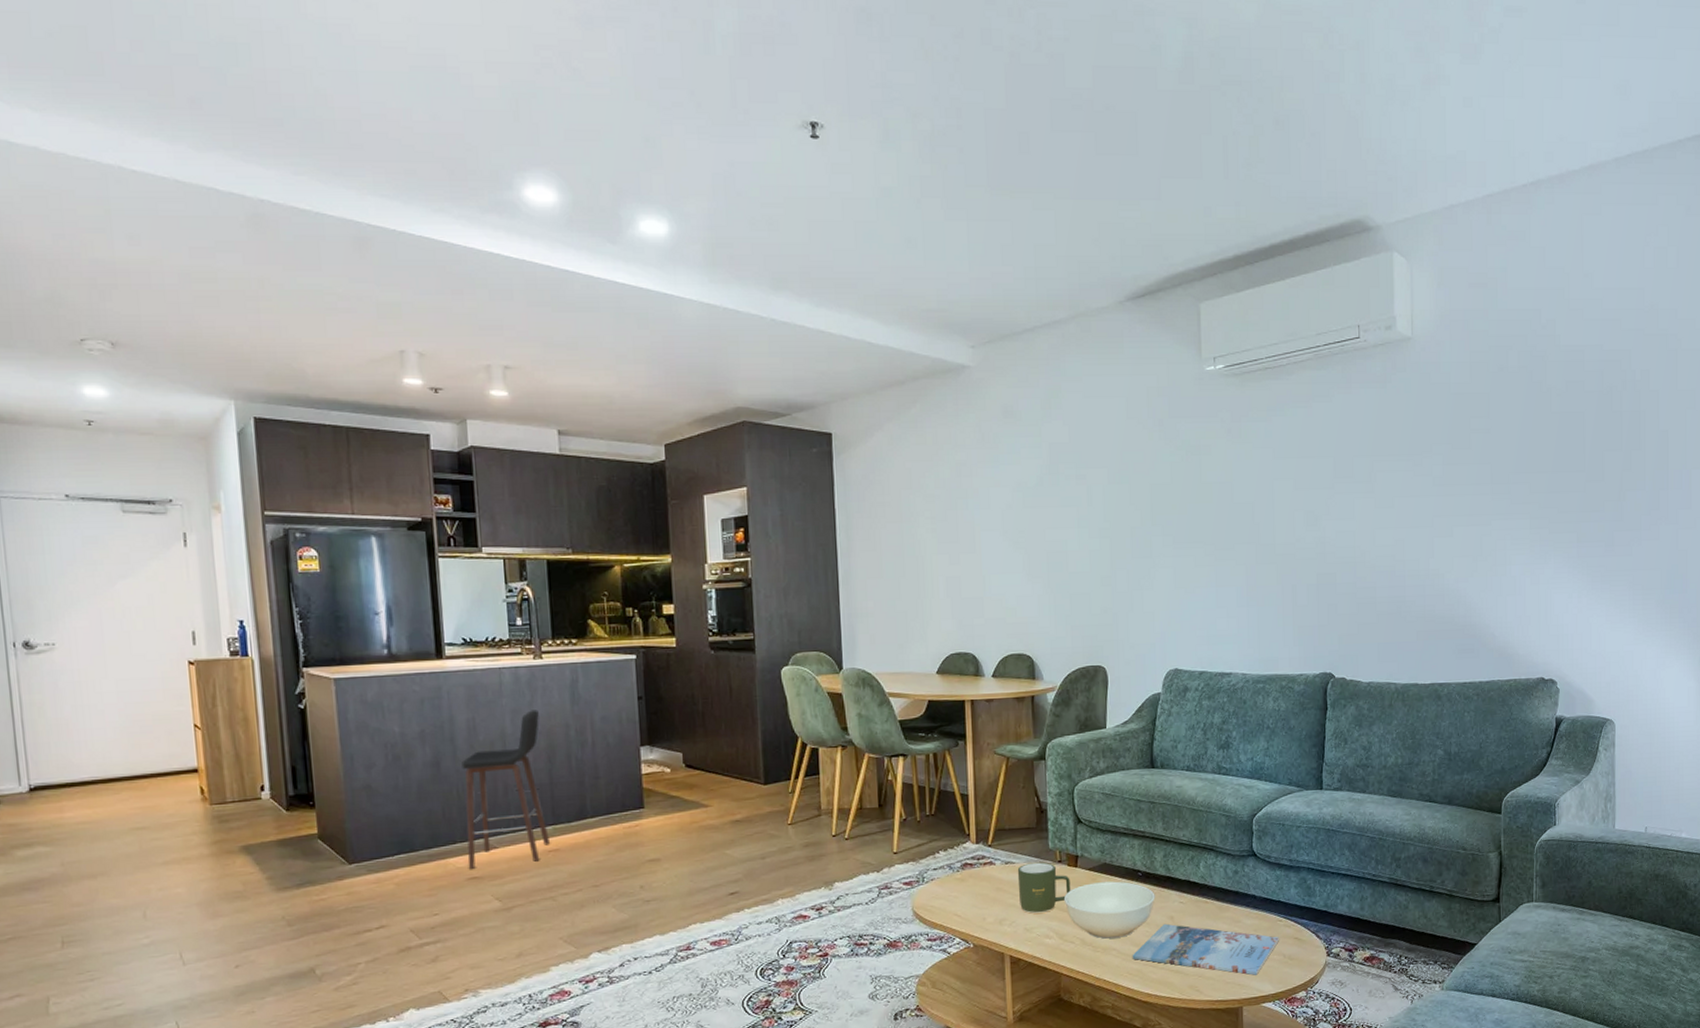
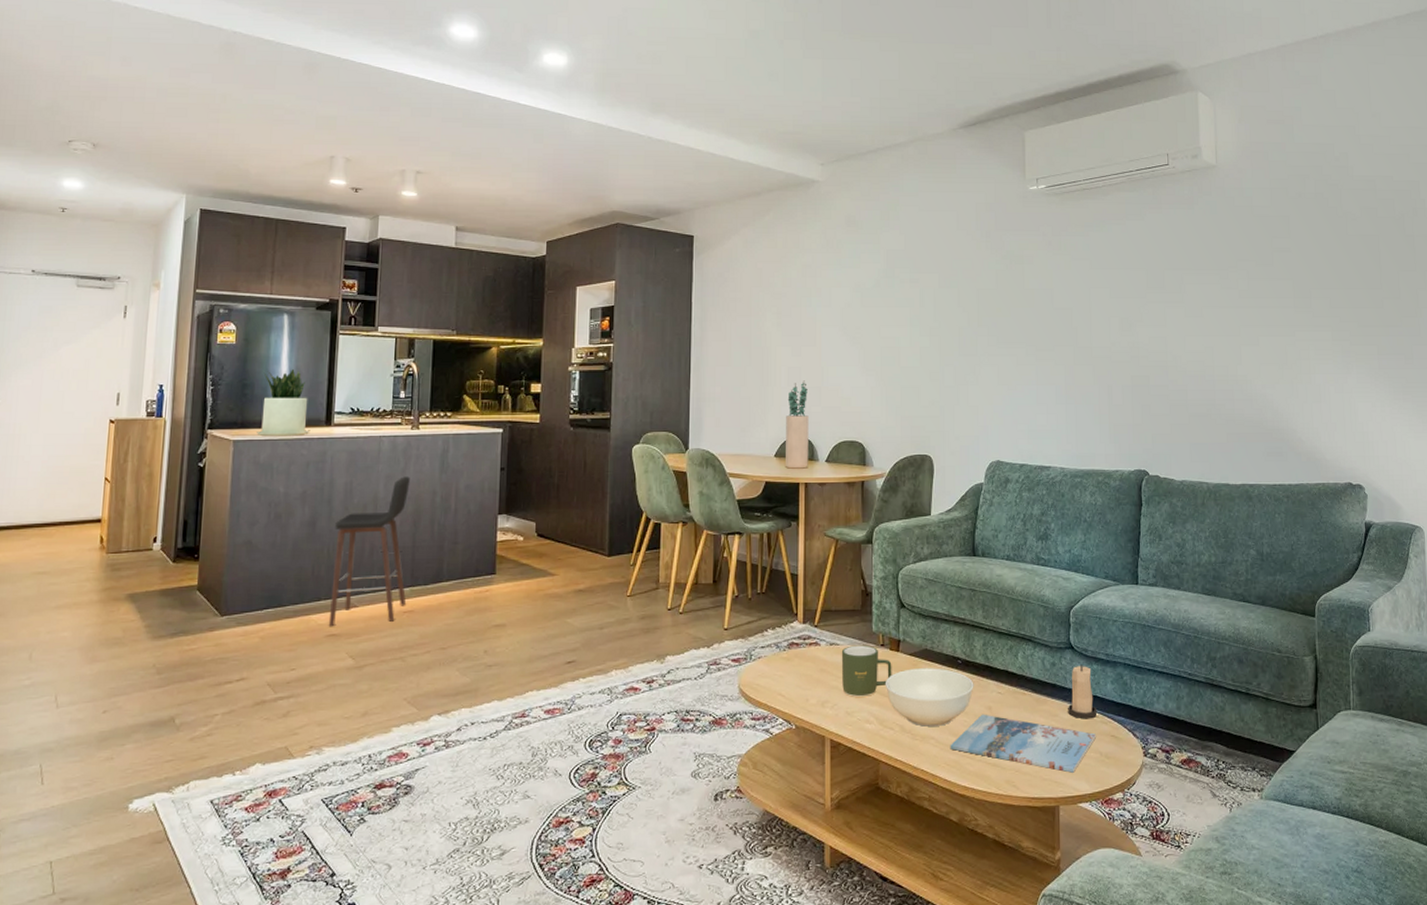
planter: none [357,598,420,673] -> present [257,370,310,437]
vase: none [947,591,974,686] -> present [786,380,809,469]
candle: none [1251,871,1281,924] -> present [1068,665,1098,719]

